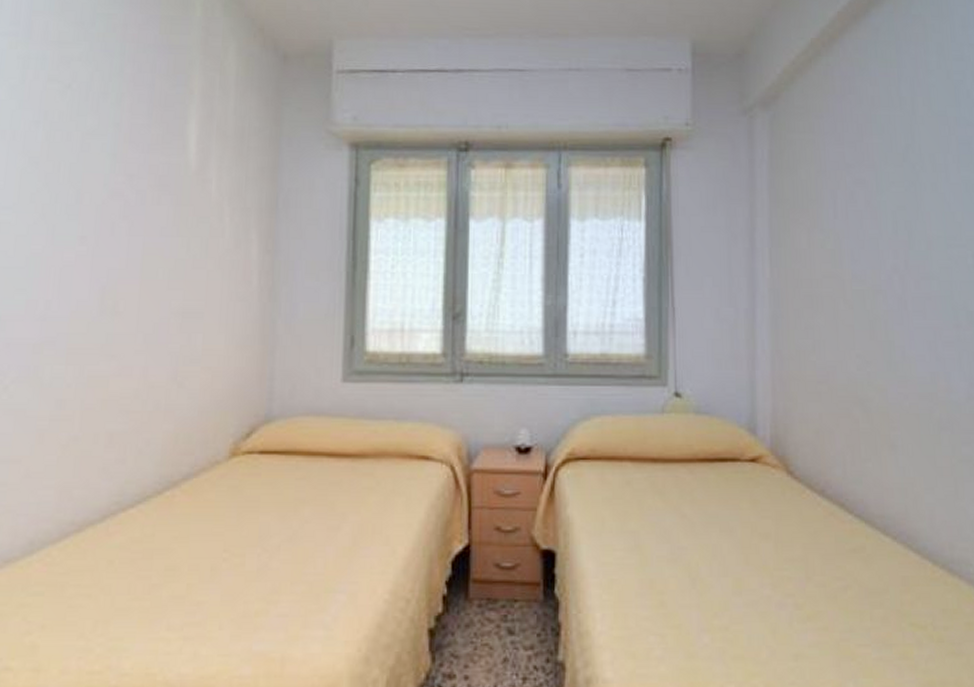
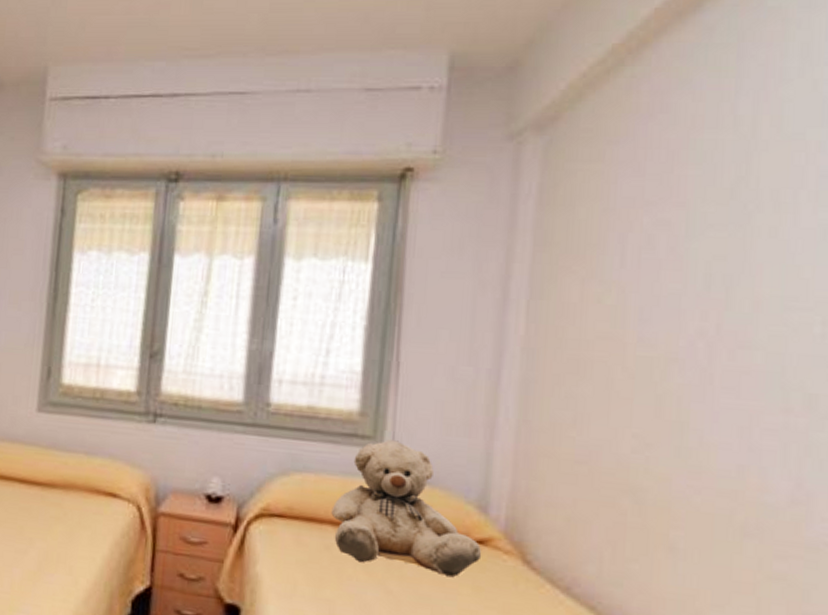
teddy bear: none [629,378,755,494] -> present [331,439,482,577]

